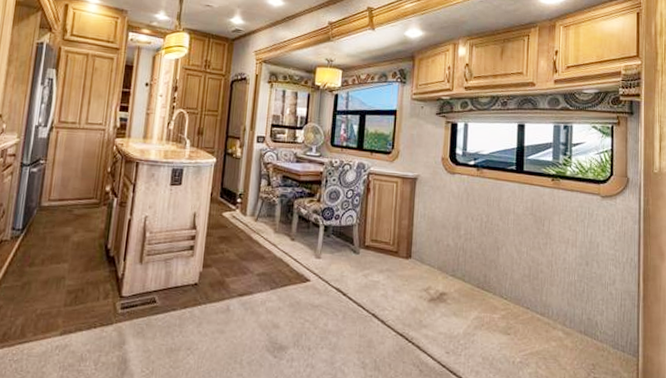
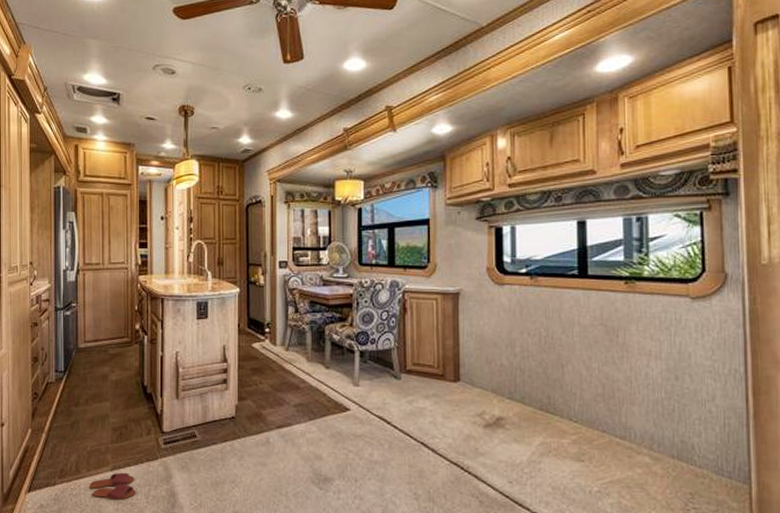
slippers: none [33,337,85,366] -> present [89,472,136,500]

